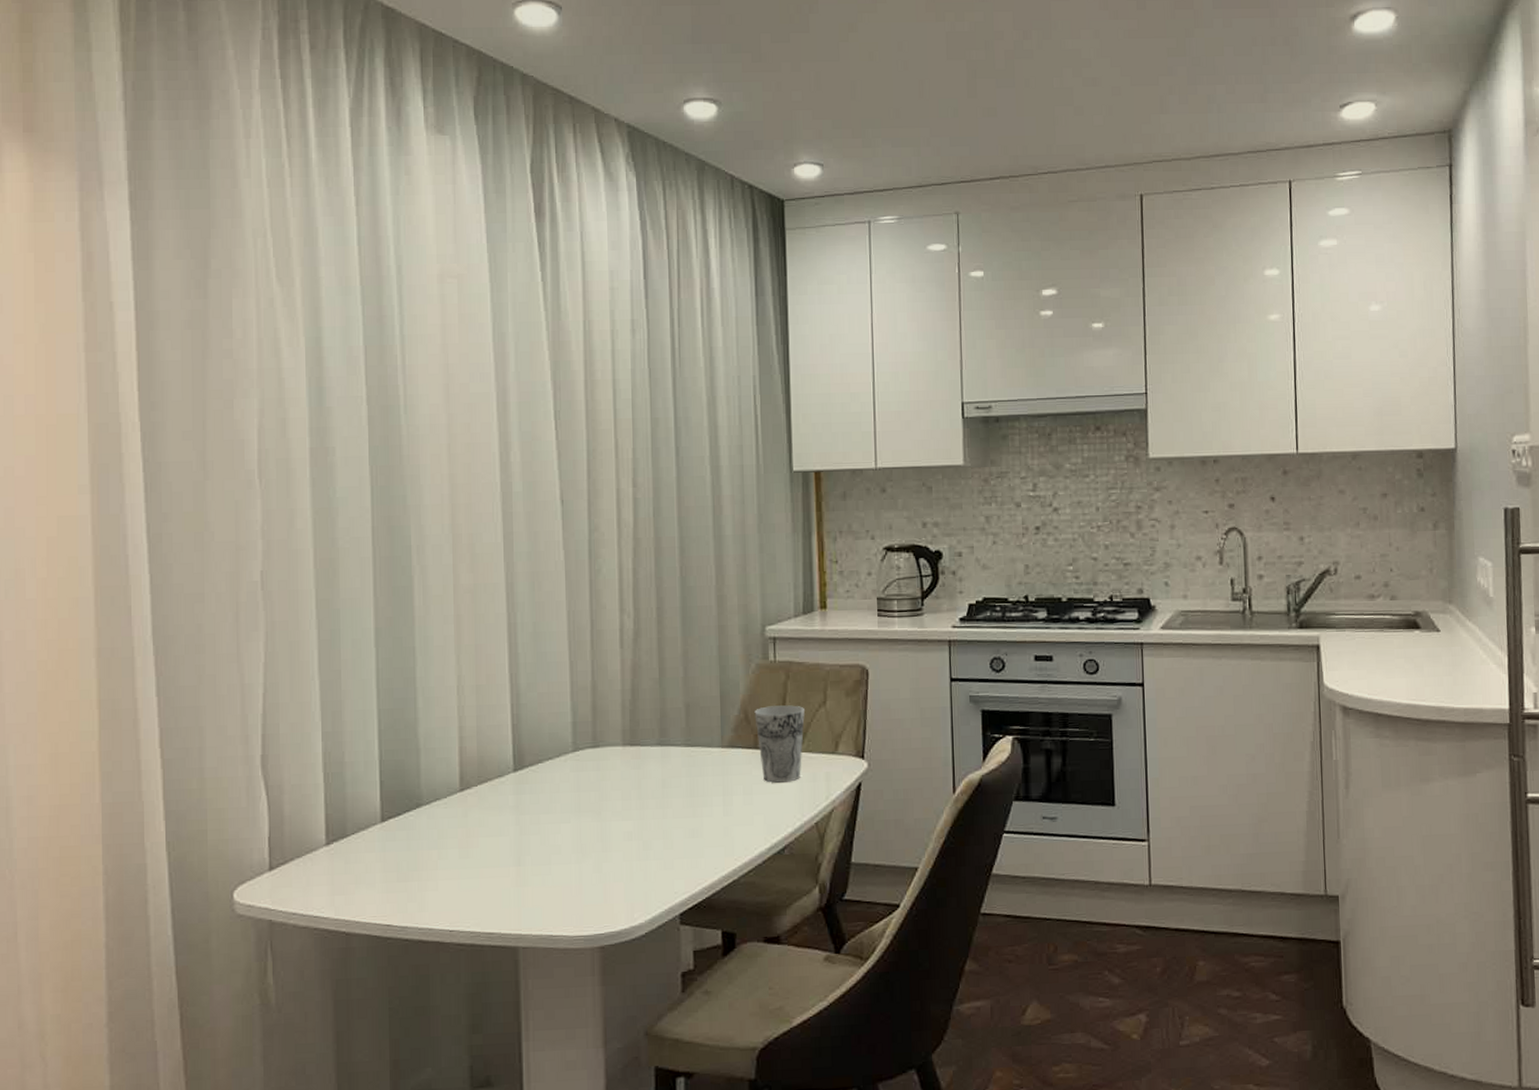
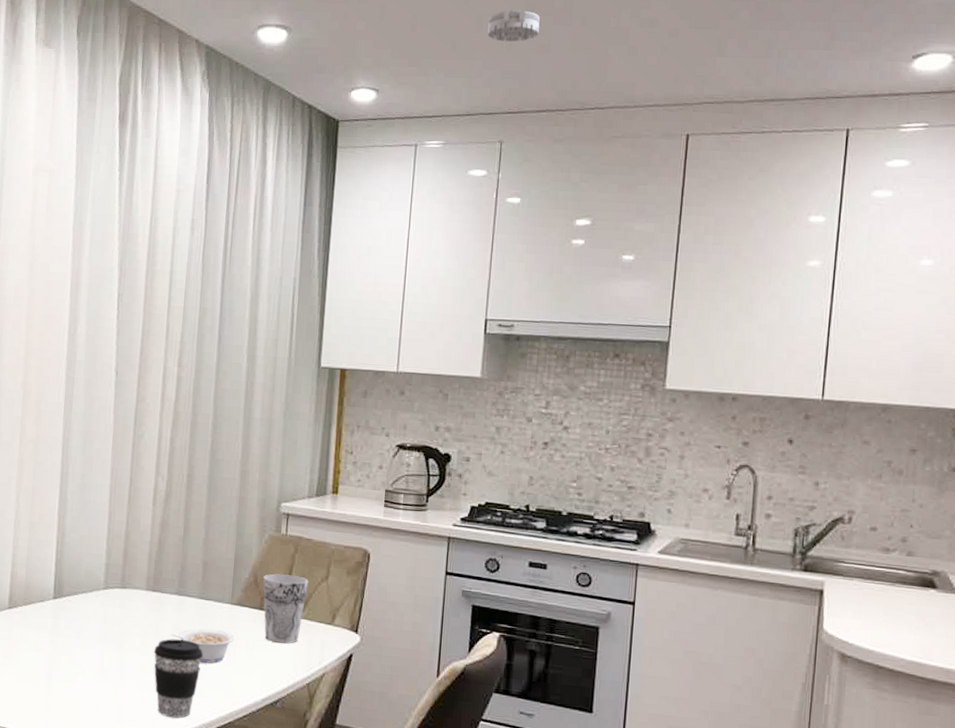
coffee cup: none [638,795,697,887] -> present [153,638,204,718]
legume: none [657,779,729,818] -> present [171,628,234,663]
smoke detector: none [930,73,983,107] -> present [487,10,540,42]

